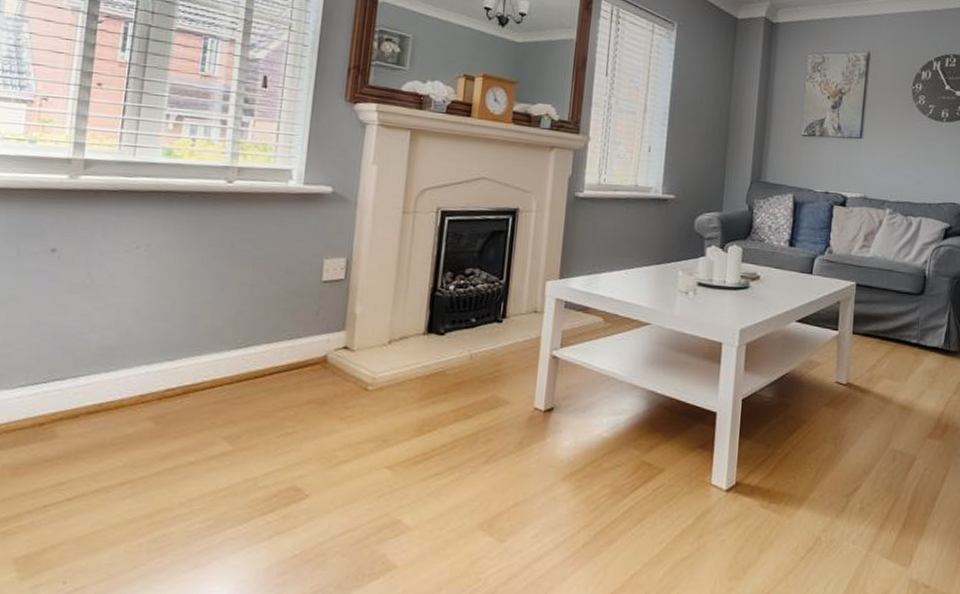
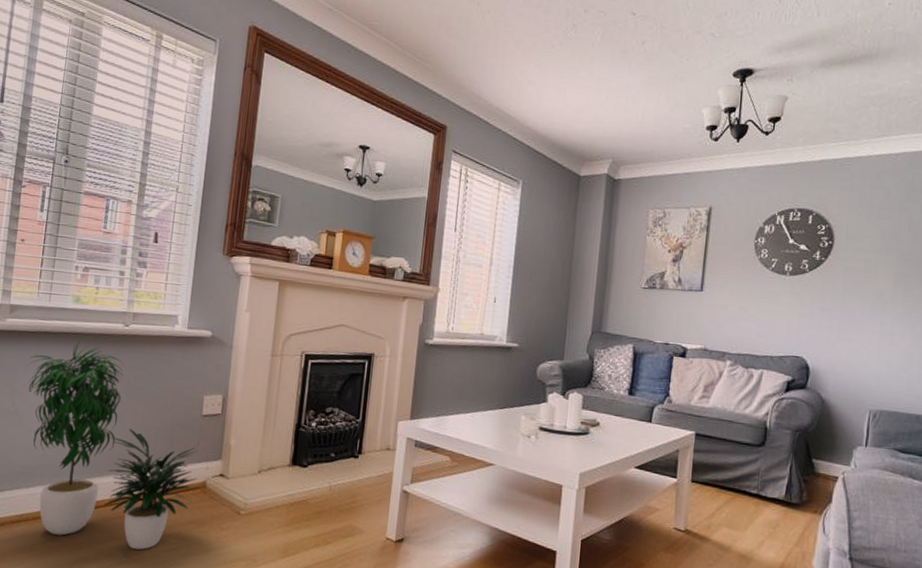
potted plant: none [107,199,317,437] -> present [28,340,198,550]

